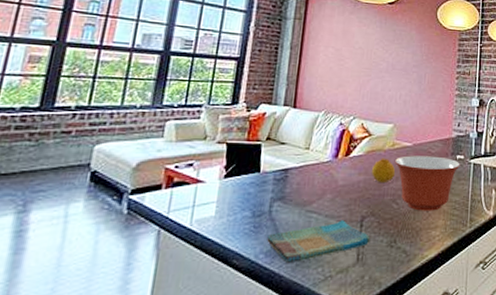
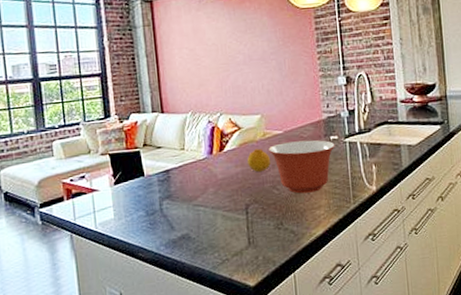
dish towel: present [267,220,370,264] -> none [164,210,258,253]

